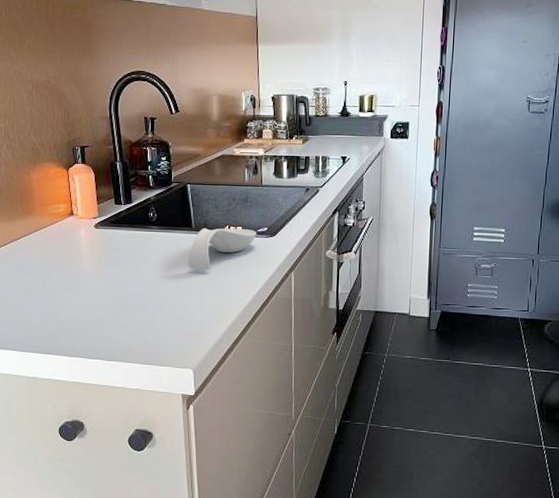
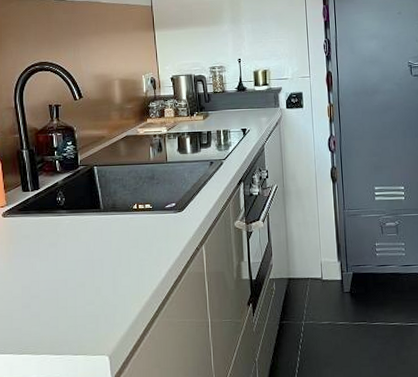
spoon rest: present [188,228,257,270] -> none [98,206,166,251]

